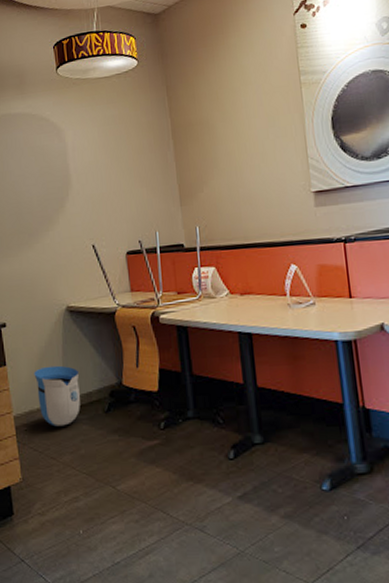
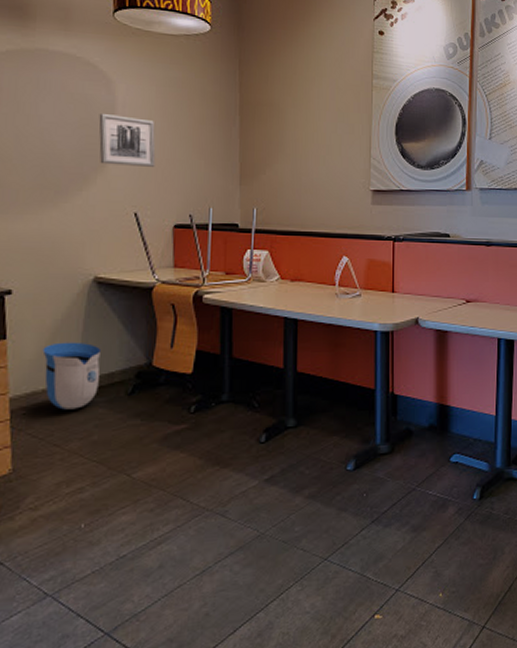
wall art: none [55,158,105,205] -> present [99,112,156,167]

